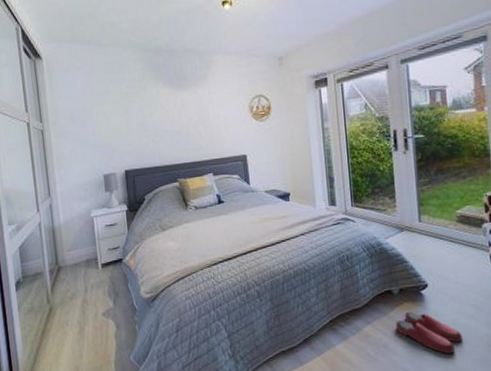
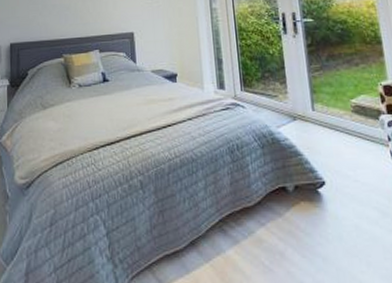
slippers: present [395,311,462,354] -> none [291,212,367,268]

